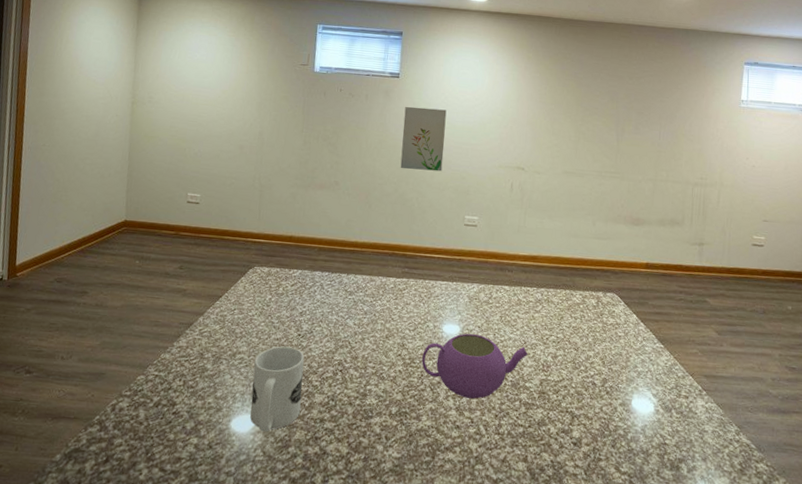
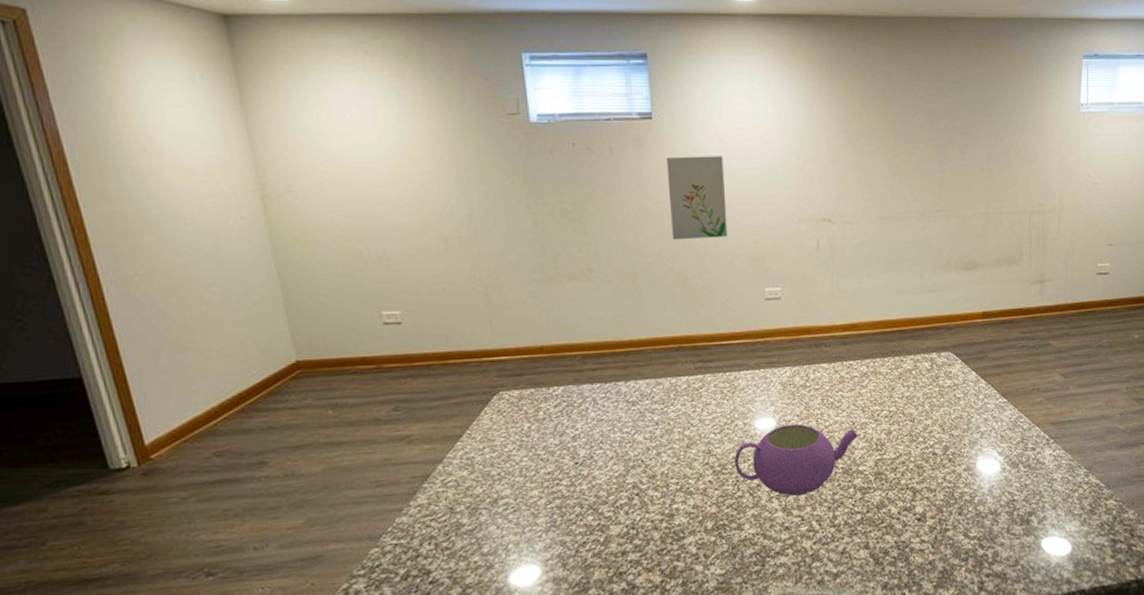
mug: present [250,346,305,432] -> none [524,478,595,580]

